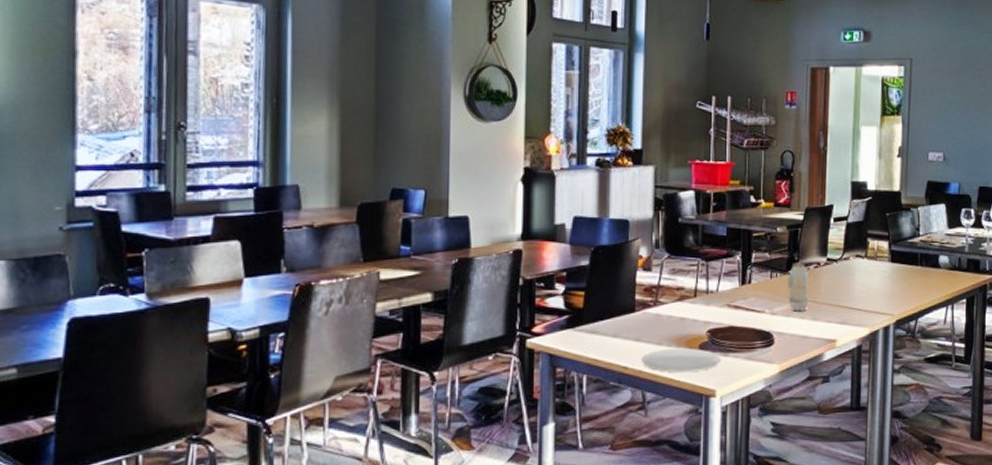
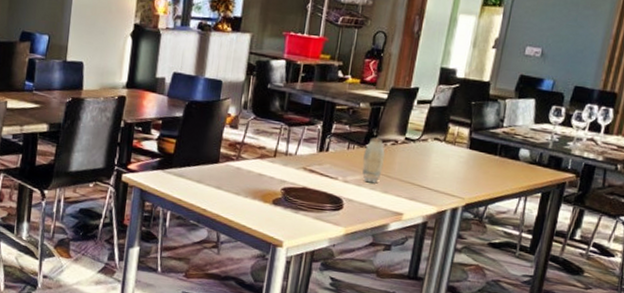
plate: present [640,347,721,373] -> none [219,199,291,223]

